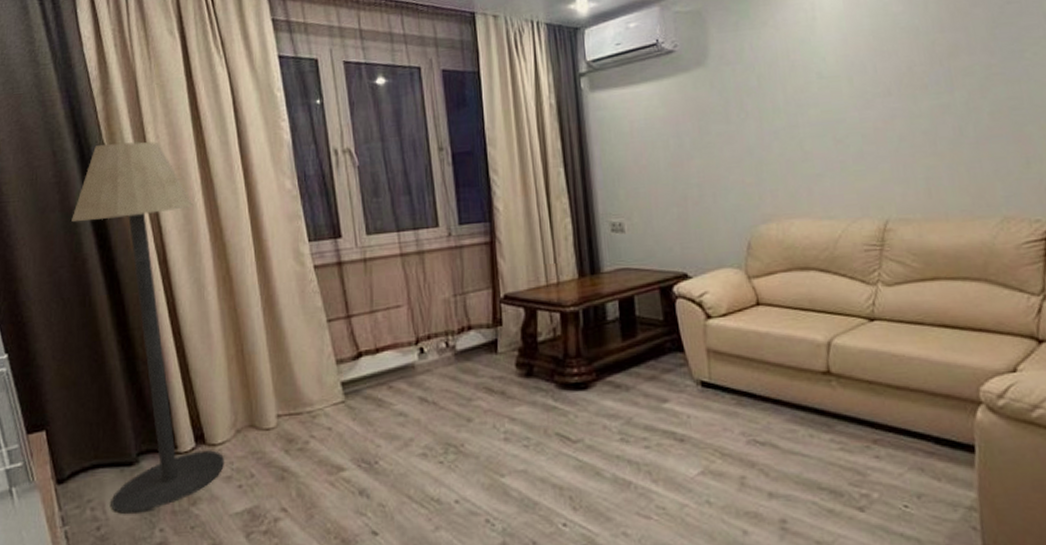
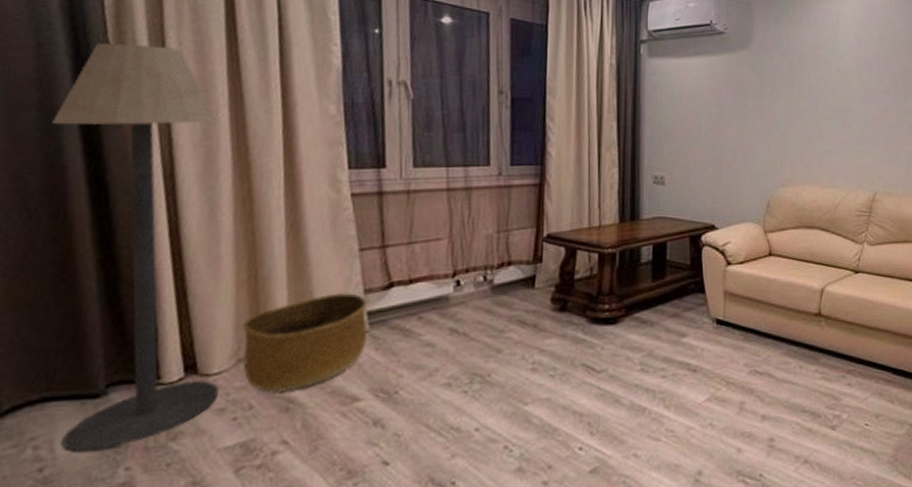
basket: none [236,364,343,463] -> present [242,293,368,393]

